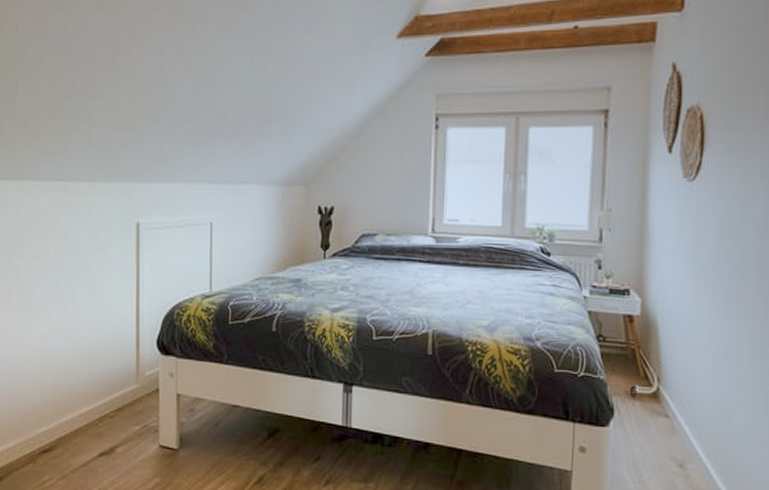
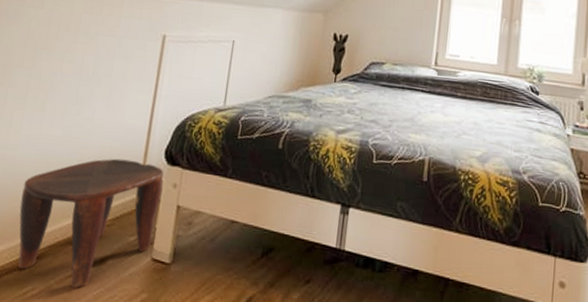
stool: none [23,352,160,476] -> present [18,158,164,288]

